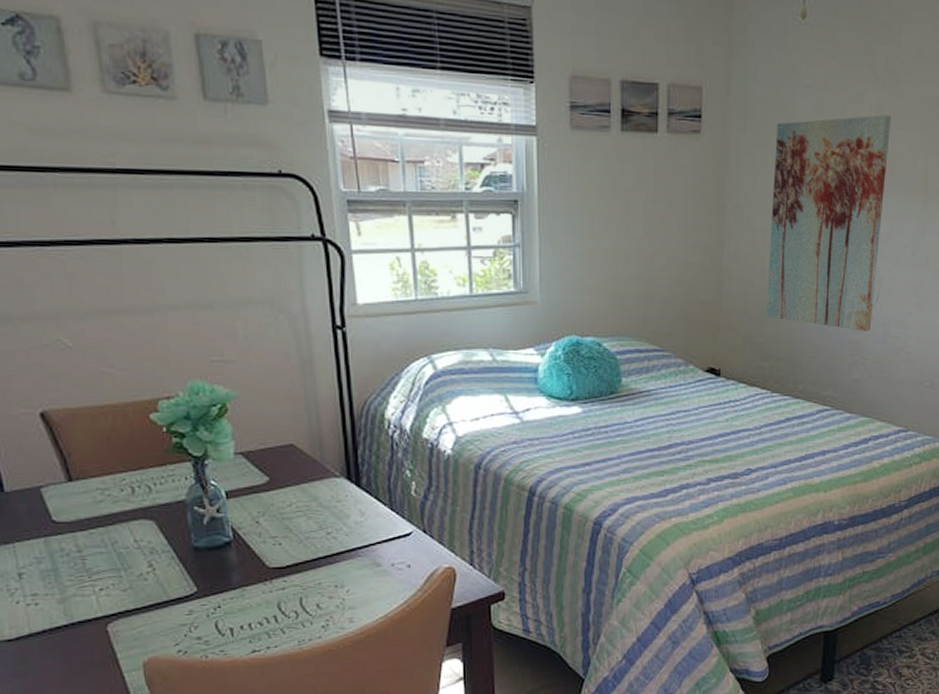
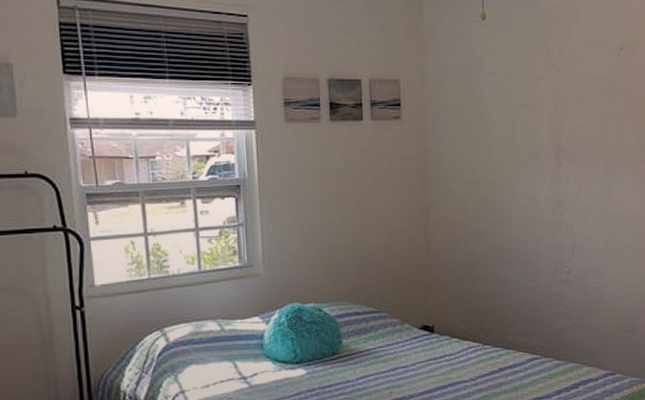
wall art: present [766,115,892,331] -> none [468,95,570,284]

